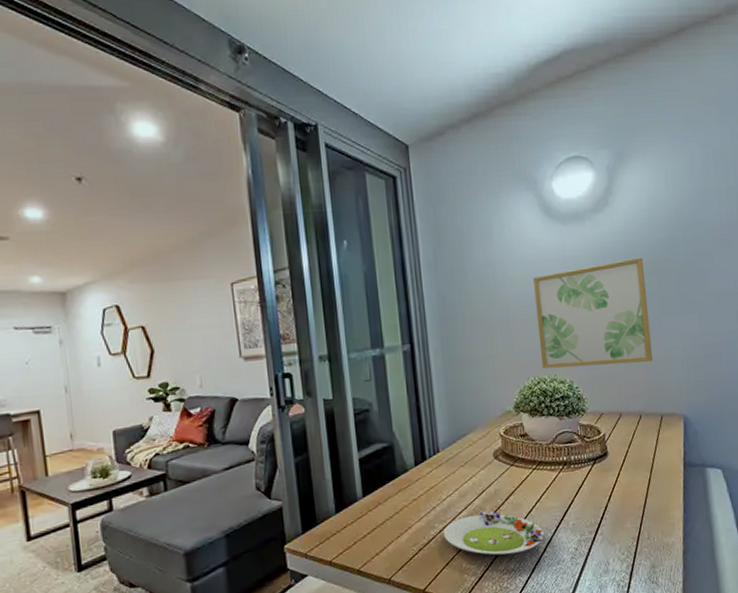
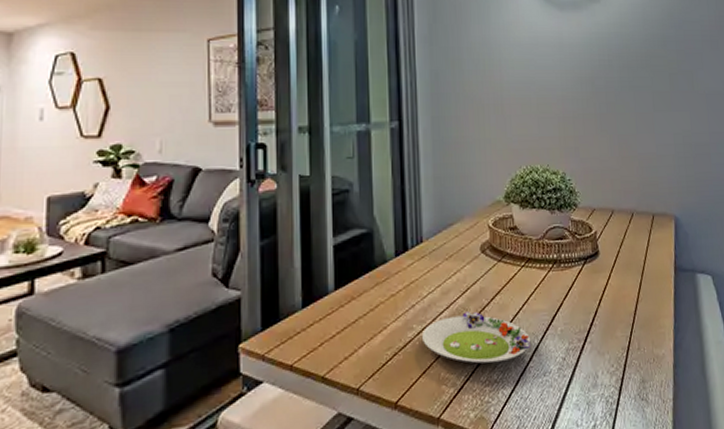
wall art: present [533,257,653,369] -> none [529,50,645,158]

